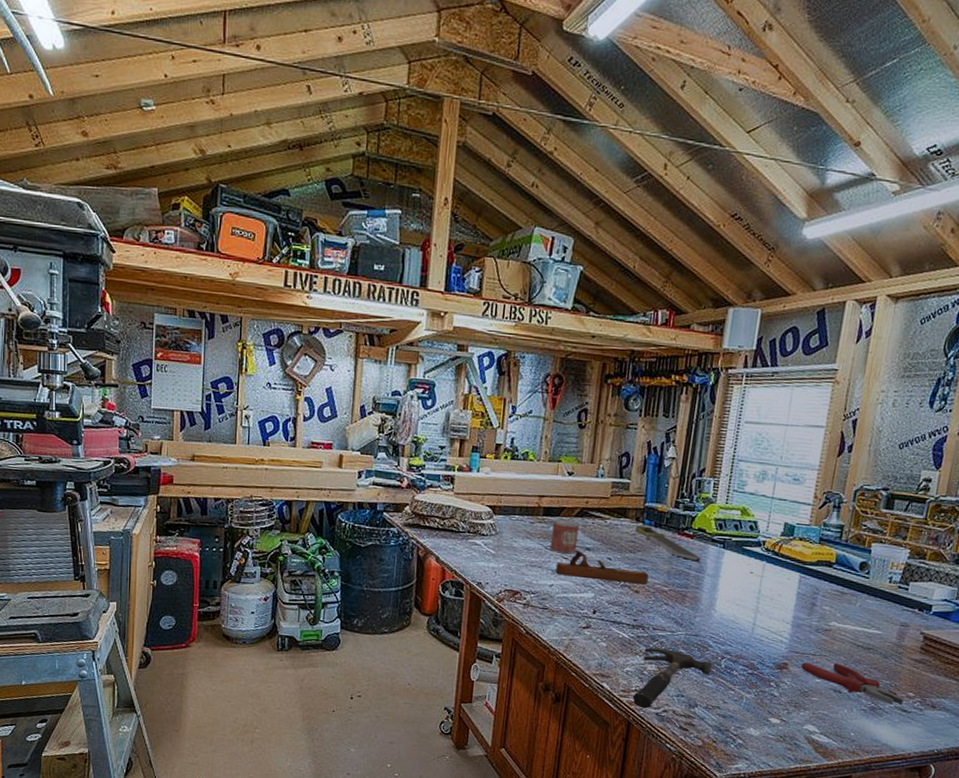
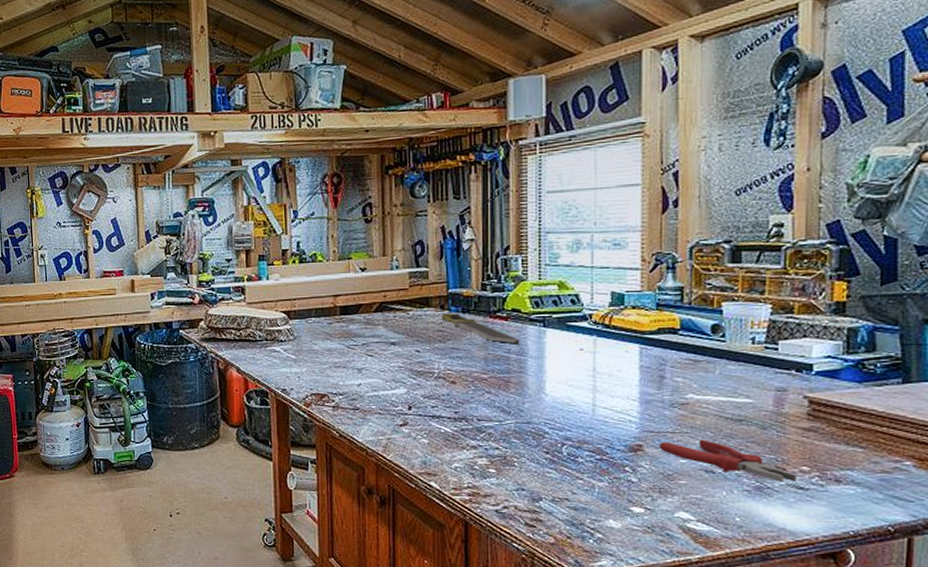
can: present [549,518,579,555] -> none [351,315,380,351]
hand plane: present [555,550,649,585] -> none [361,345,464,374]
claw hammer: present [633,647,712,709] -> none [467,440,552,506]

